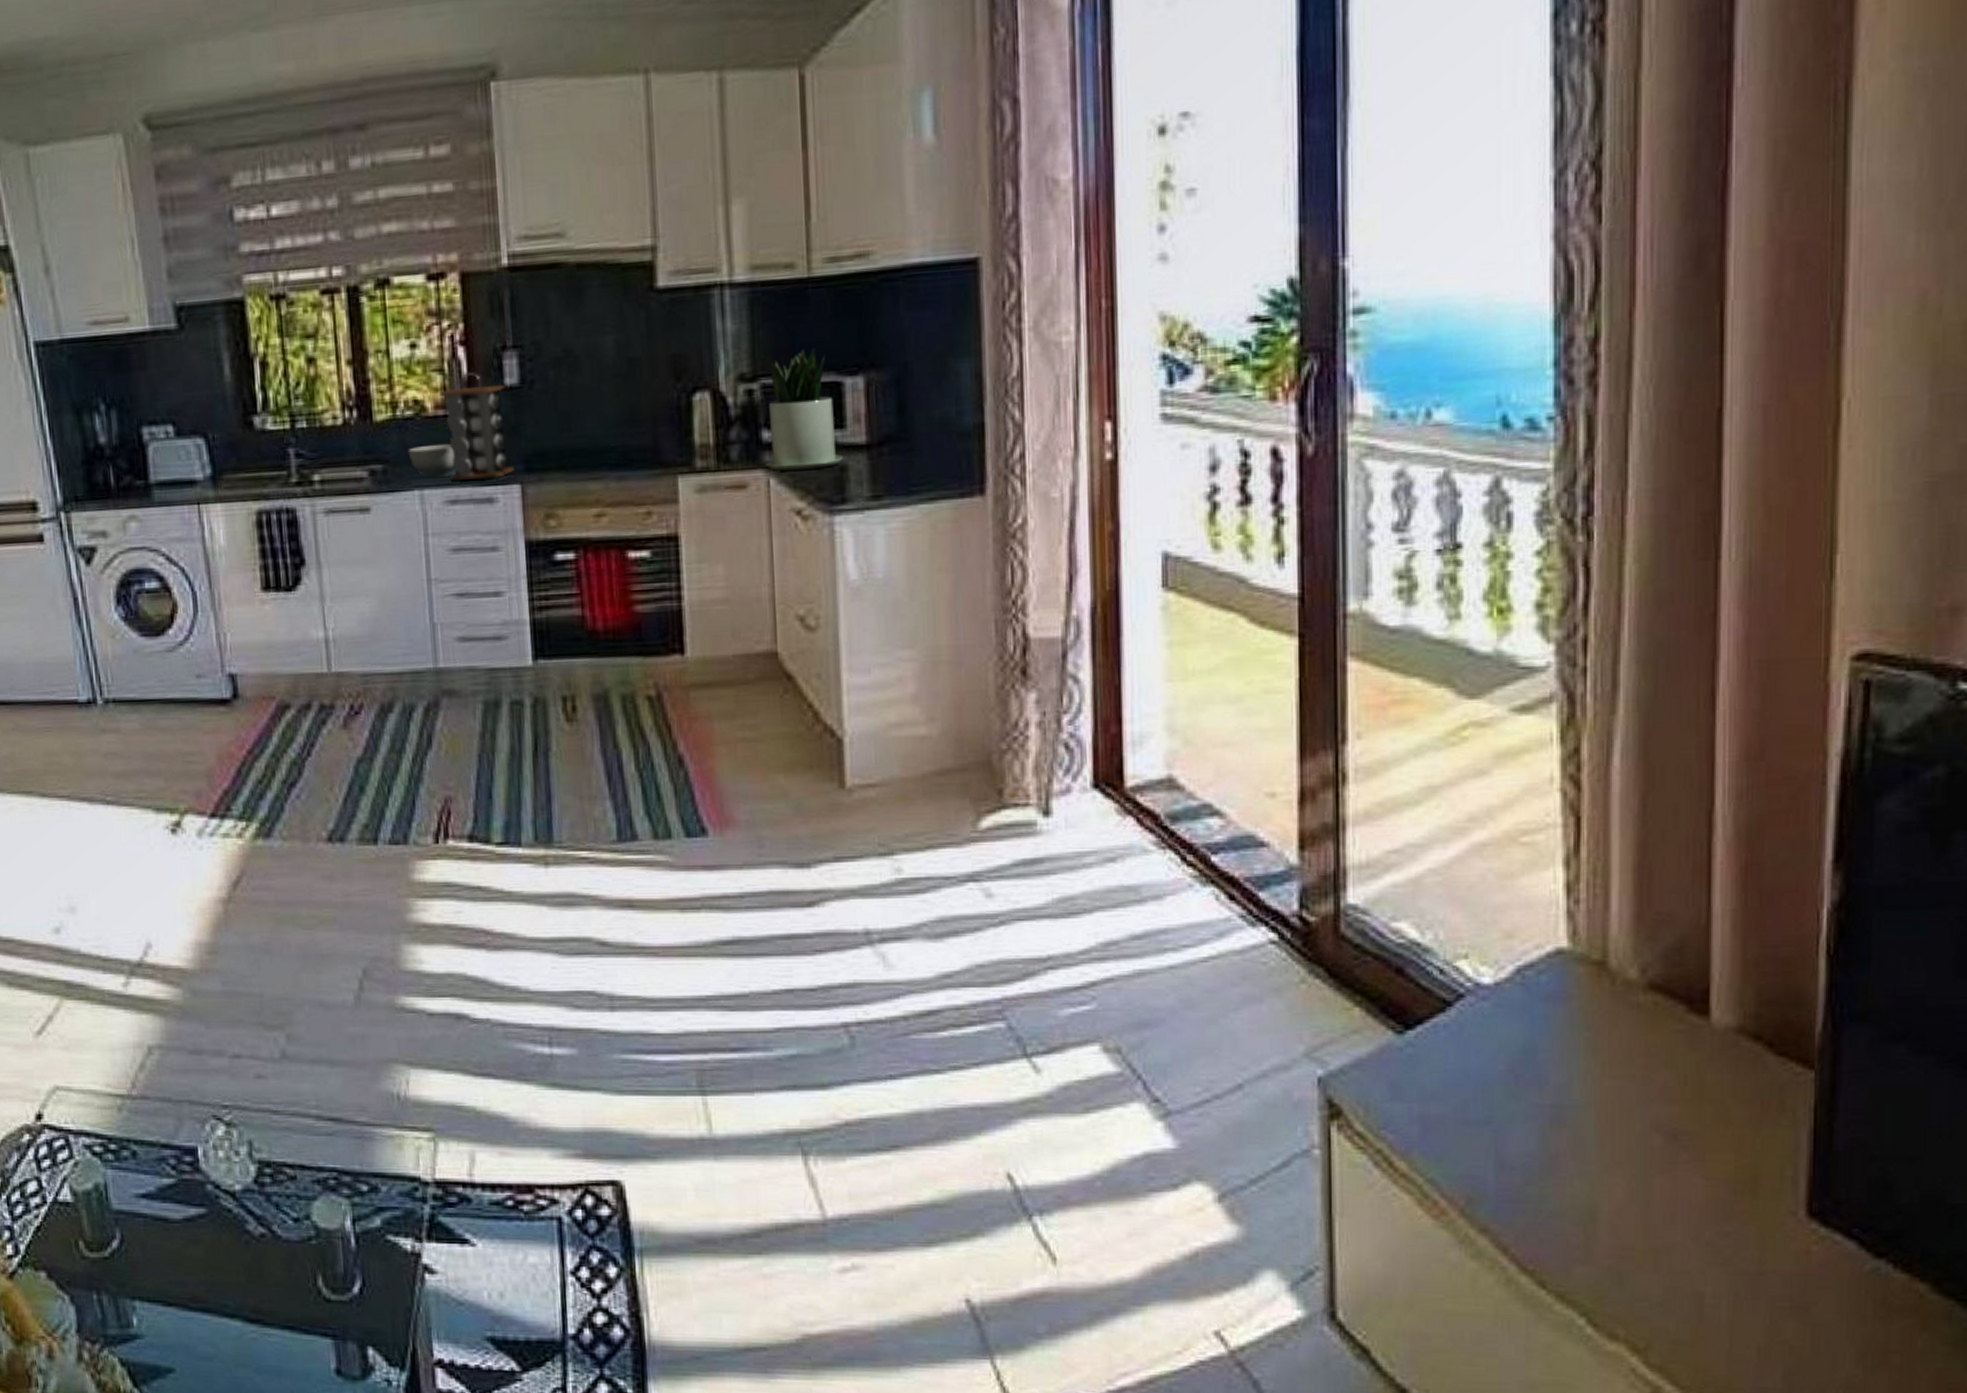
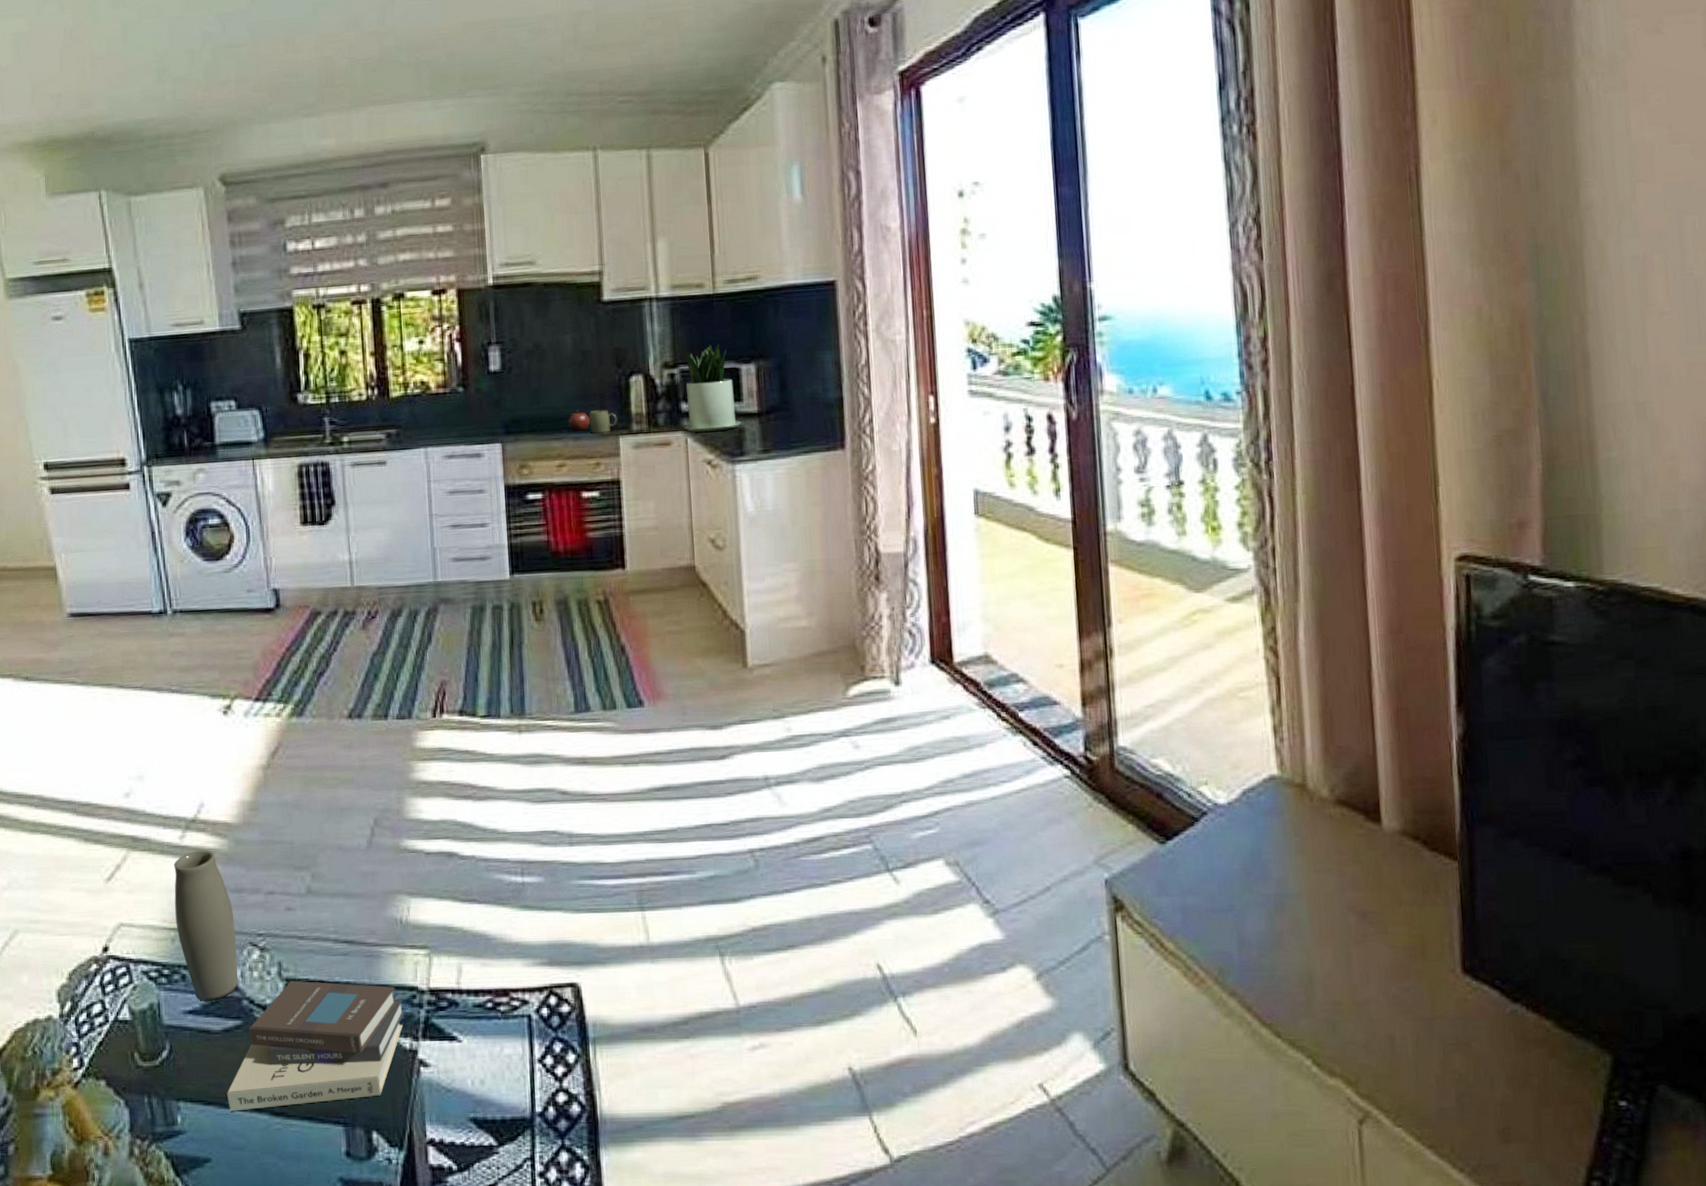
vase: none [117,1001,201,1184] -> present [174,850,239,1001]
books: none [191,1163,404,1315] -> present [227,980,404,1112]
bowl: present [408,443,455,476] -> none [416,413,452,438]
spice rack: present [438,372,515,482] -> none [440,361,497,441]
fruit: none [609,439,638,469] -> present [568,410,590,431]
mug: none [636,439,676,473] -> present [588,410,618,434]

